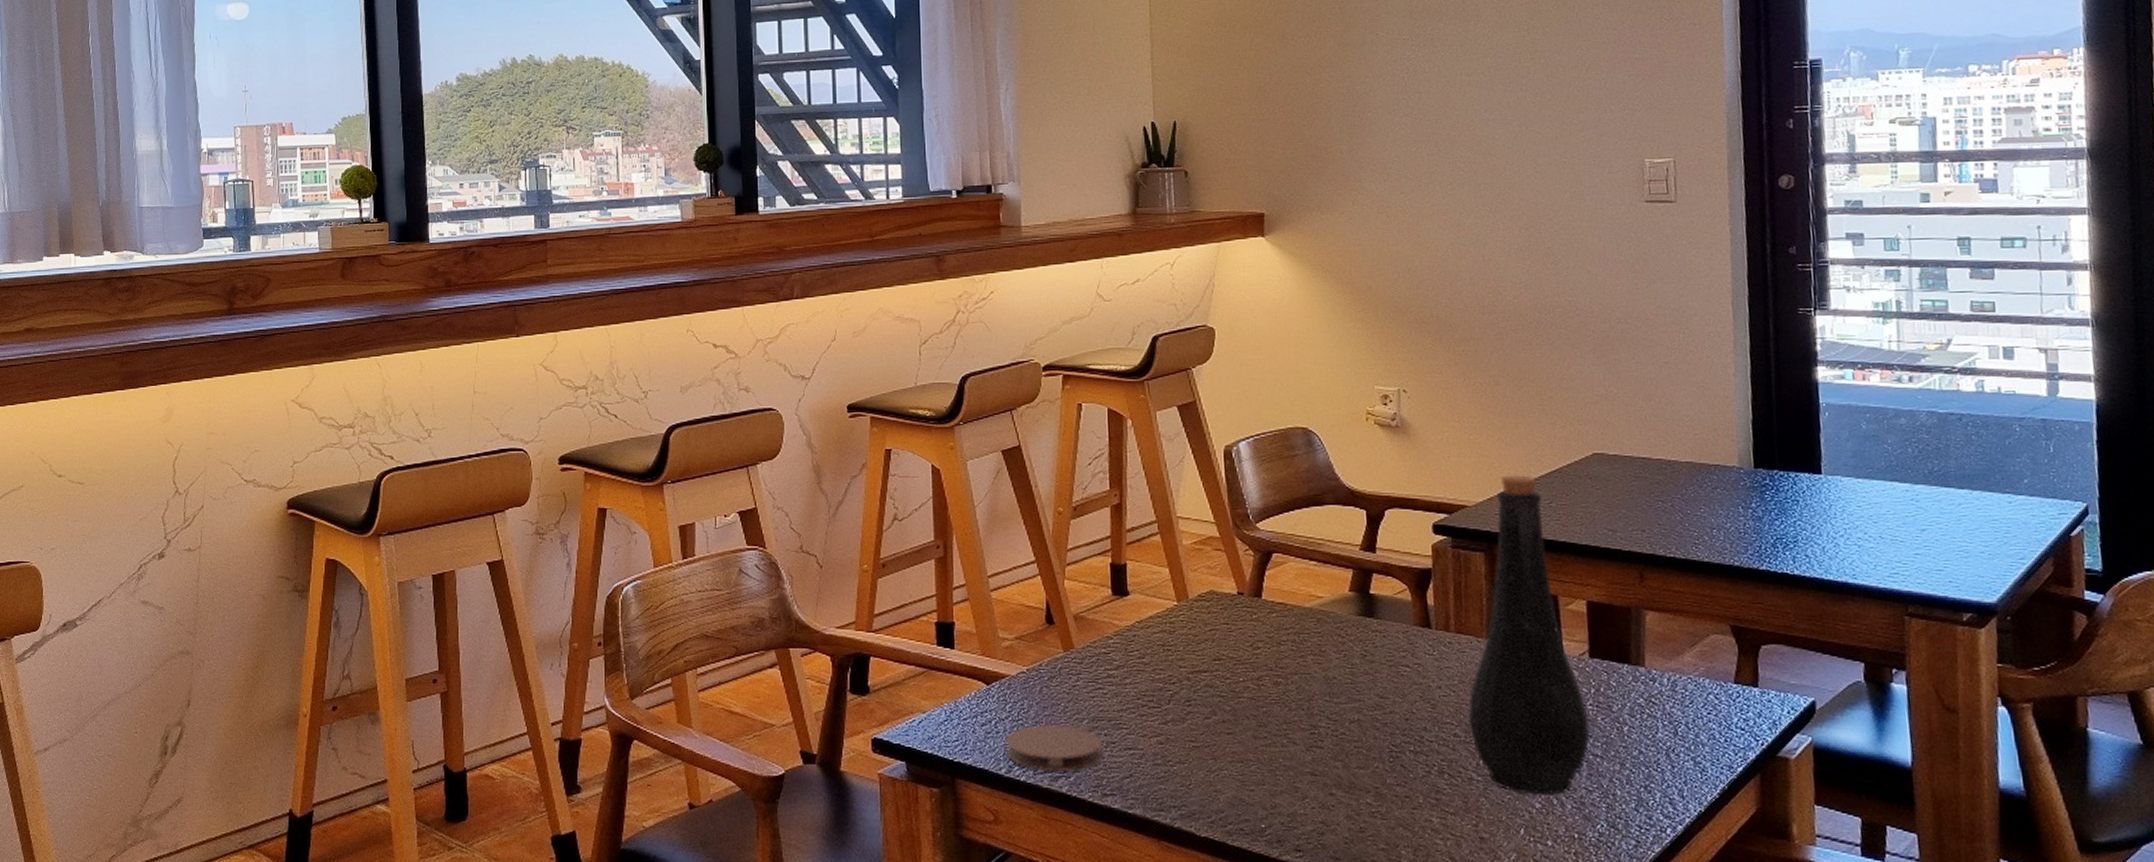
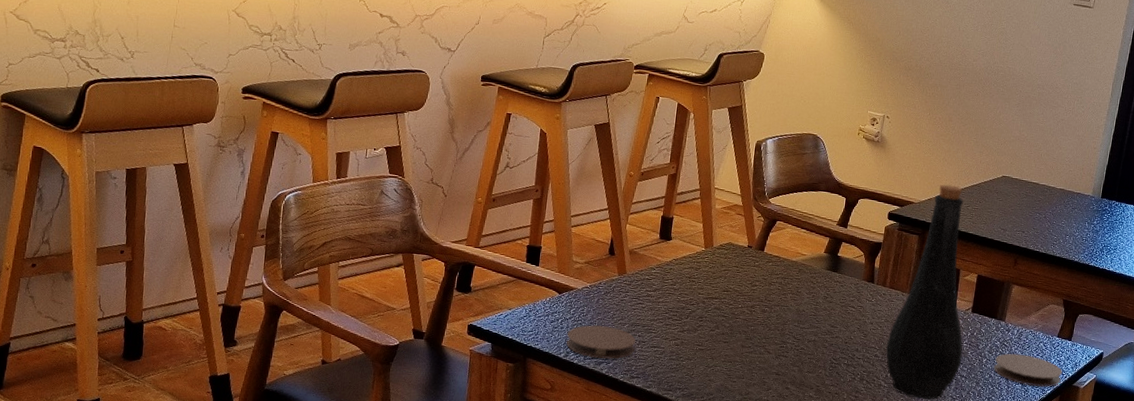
coaster: none [1642,714,1757,762] -> present [993,353,1063,387]

